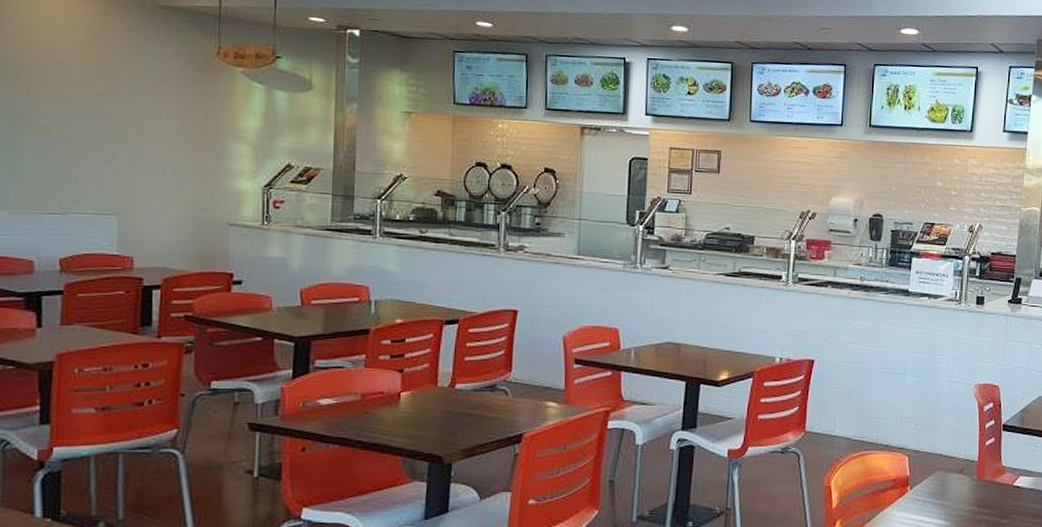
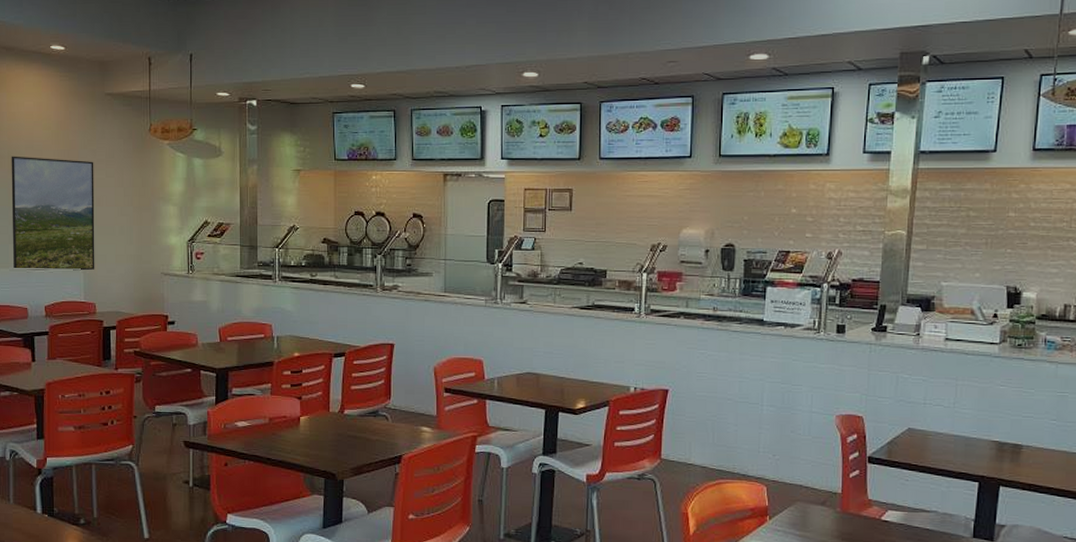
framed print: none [15,71,139,217] -> present [11,156,95,271]

